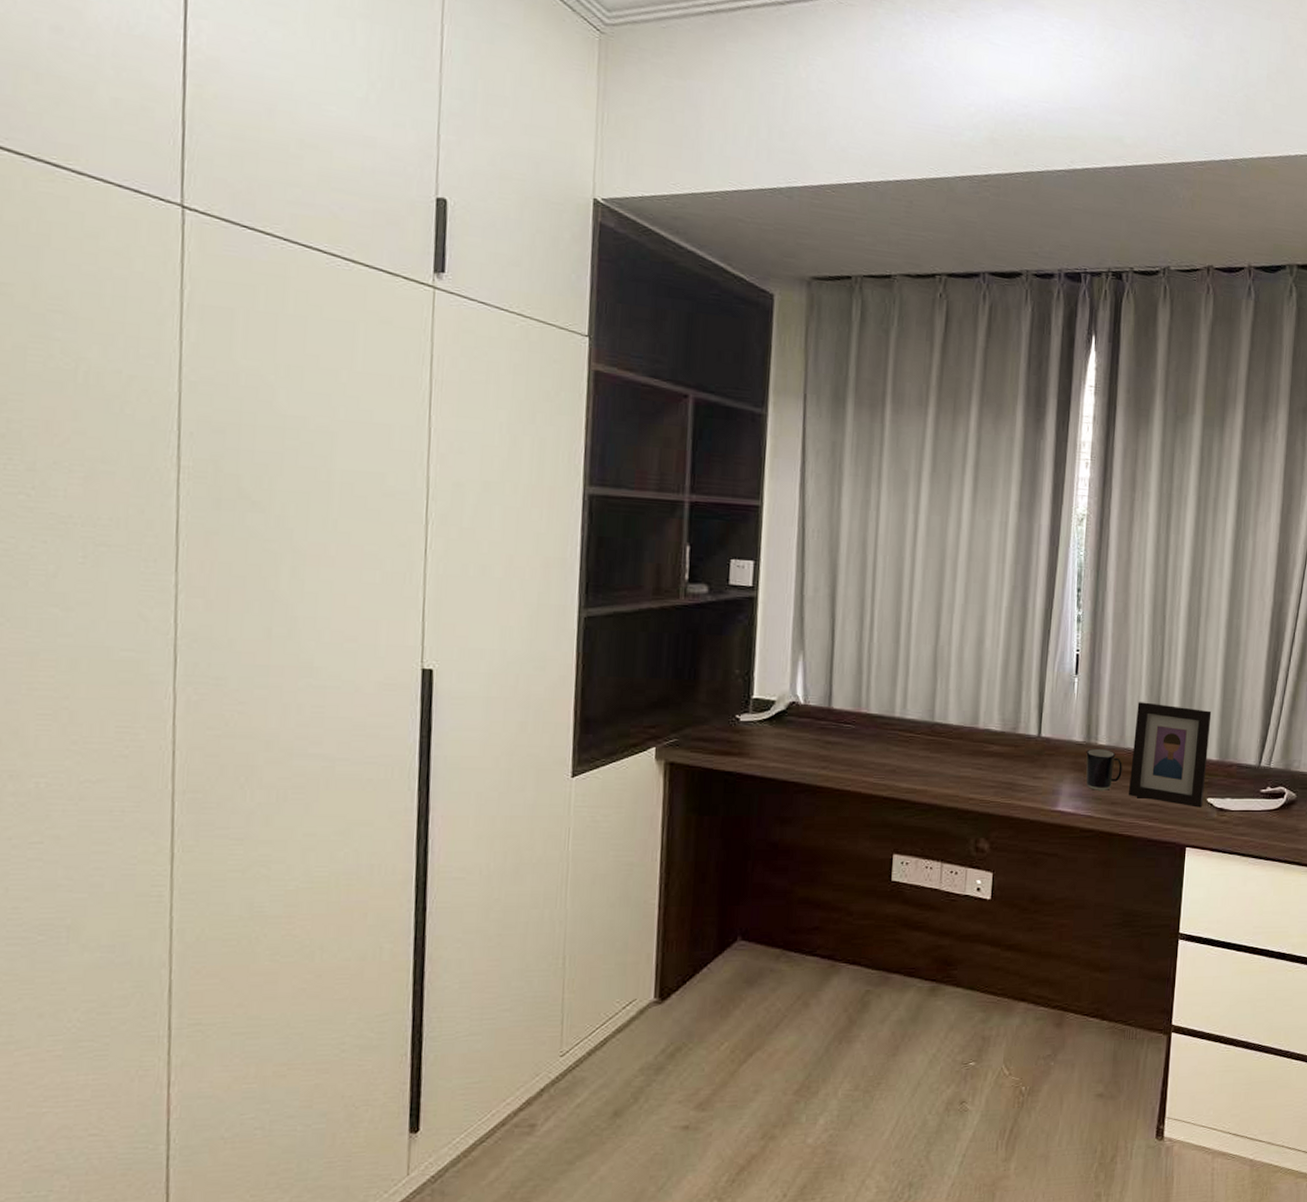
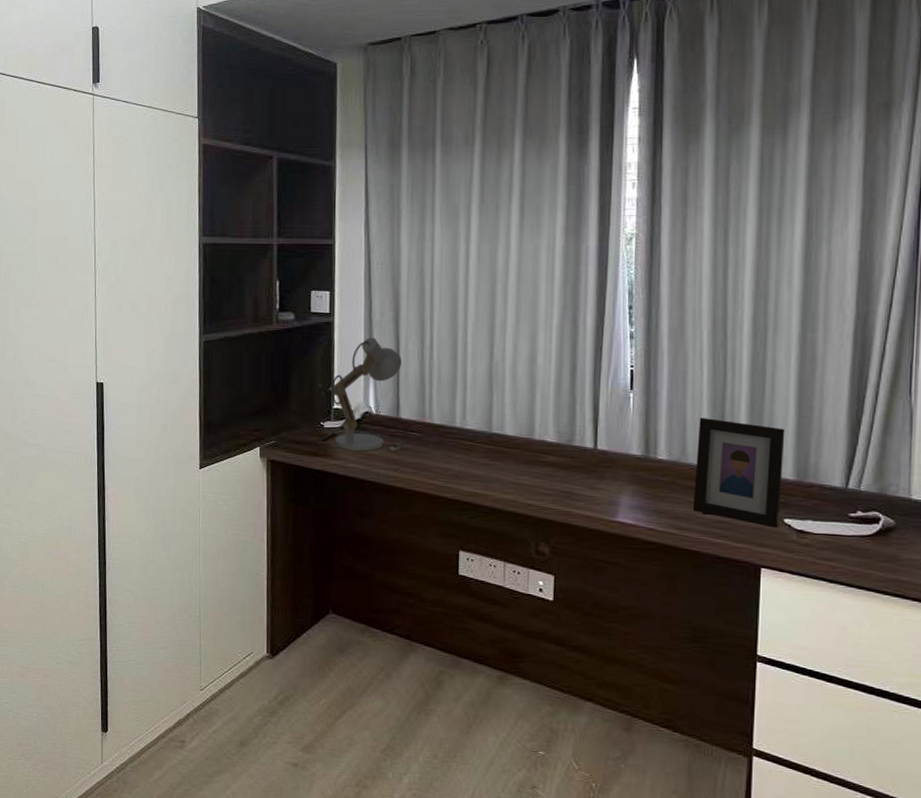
desk lamp: none [724,615,837,748] -> present [312,337,405,452]
mug: present [1086,748,1122,790] -> none [645,462,685,505]

